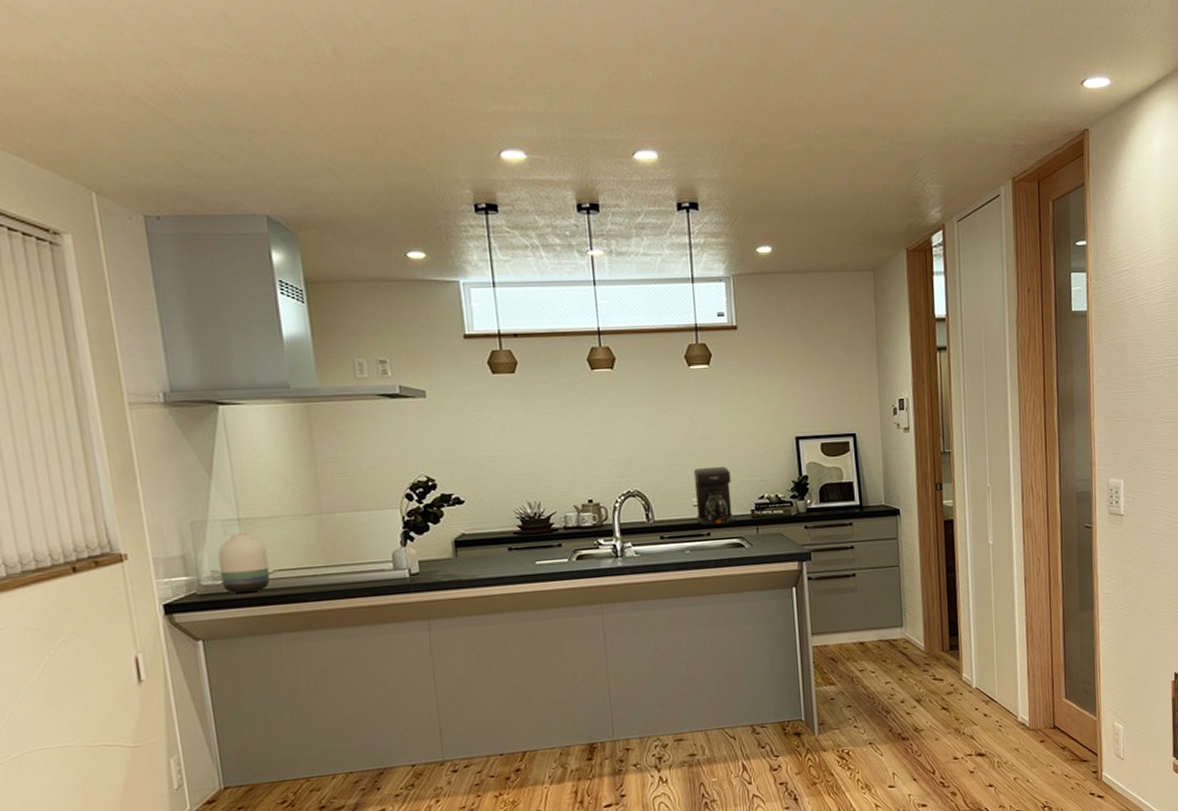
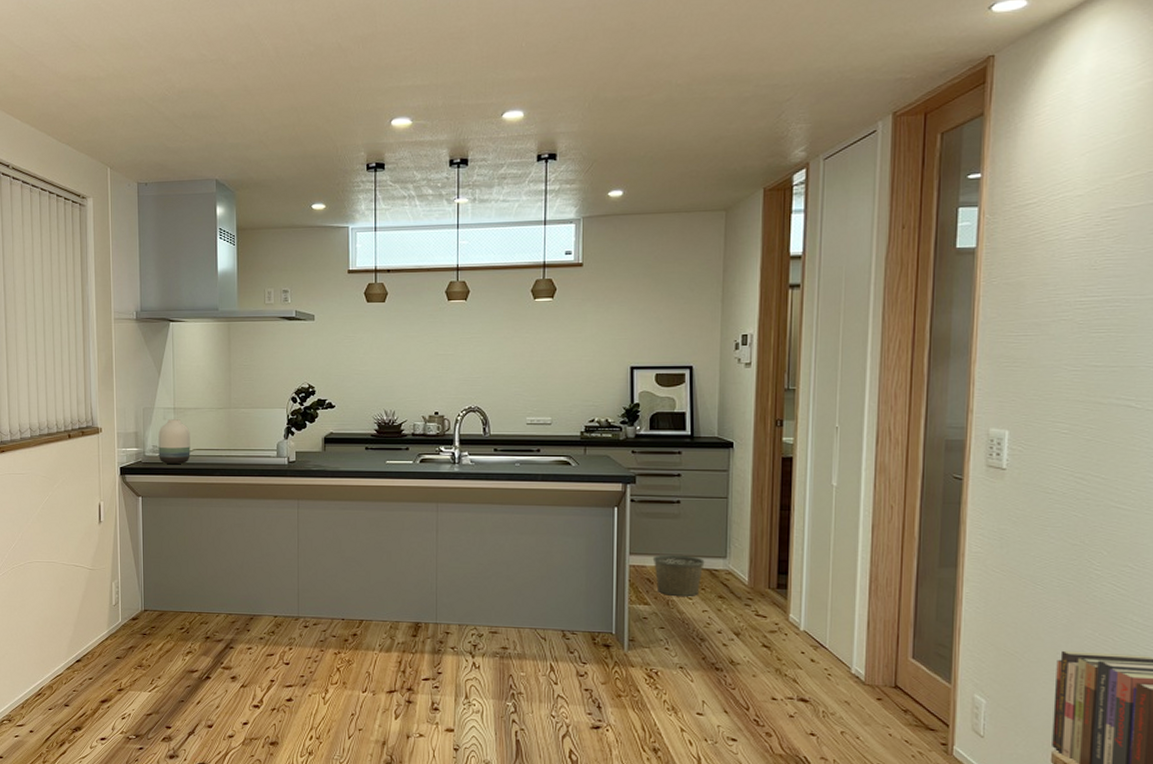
coffee maker: present [693,466,736,527] -> none [528,389,565,443]
basket: none [834,628,884,672] -> present [652,554,705,597]

